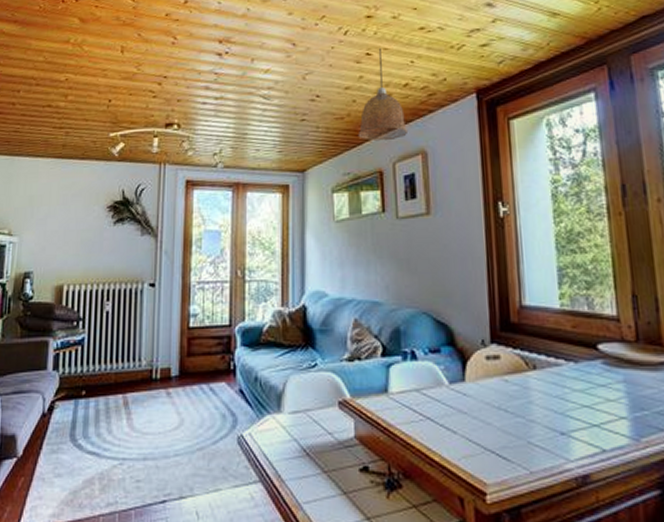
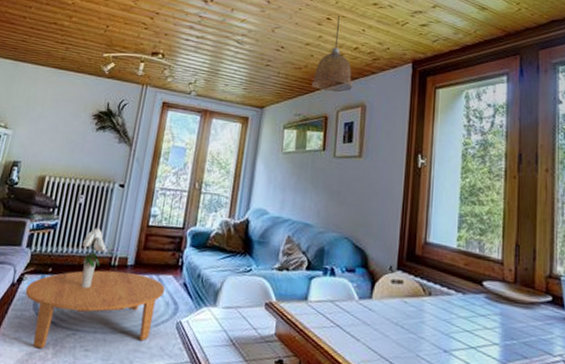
coffee table: none [58,386,218,486] -> present [25,270,165,349]
bouquet: none [116,337,143,410] -> present [81,228,106,289]

